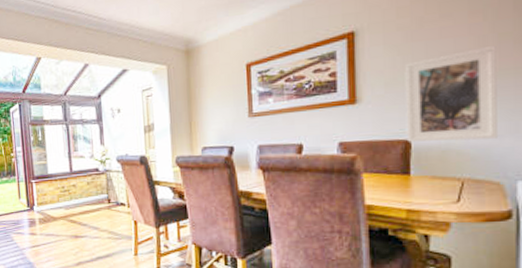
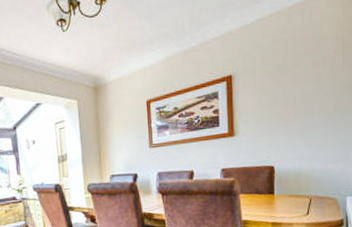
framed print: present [404,46,497,142] -> none [269,91,333,168]

